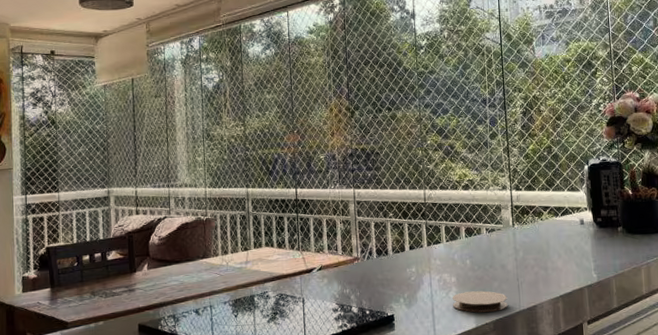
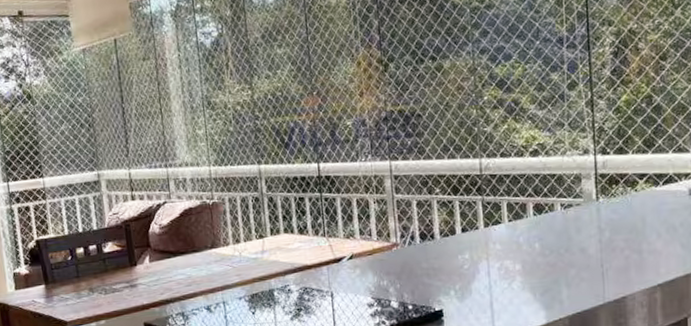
coaster: present [452,291,508,313] -> none [516,280,588,306]

